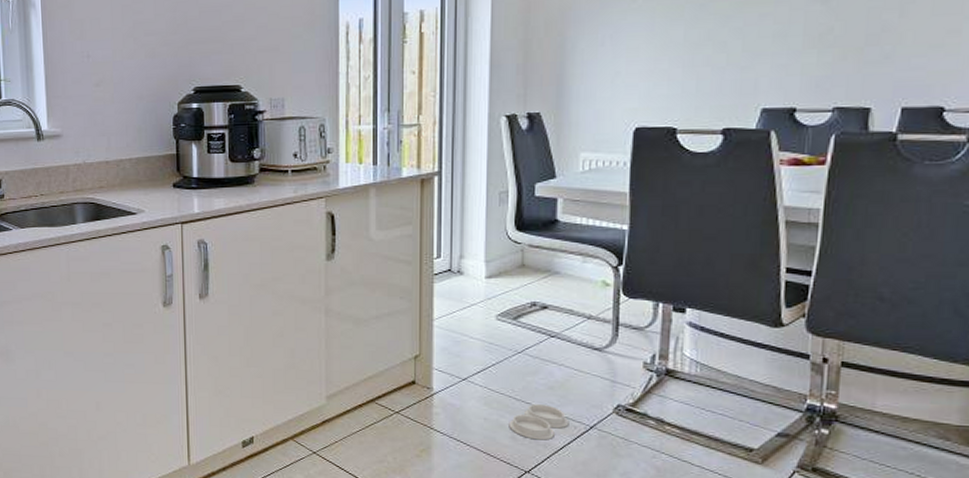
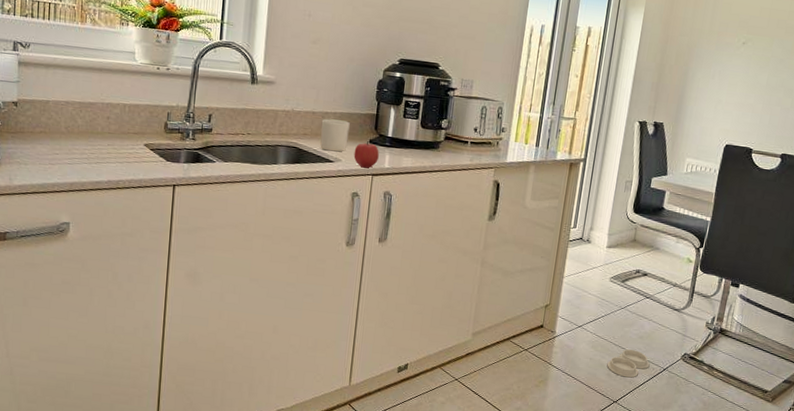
mug: none [117,166,149,202] -> present [320,118,350,152]
fruit: none [157,186,186,216] -> present [354,141,379,169]

